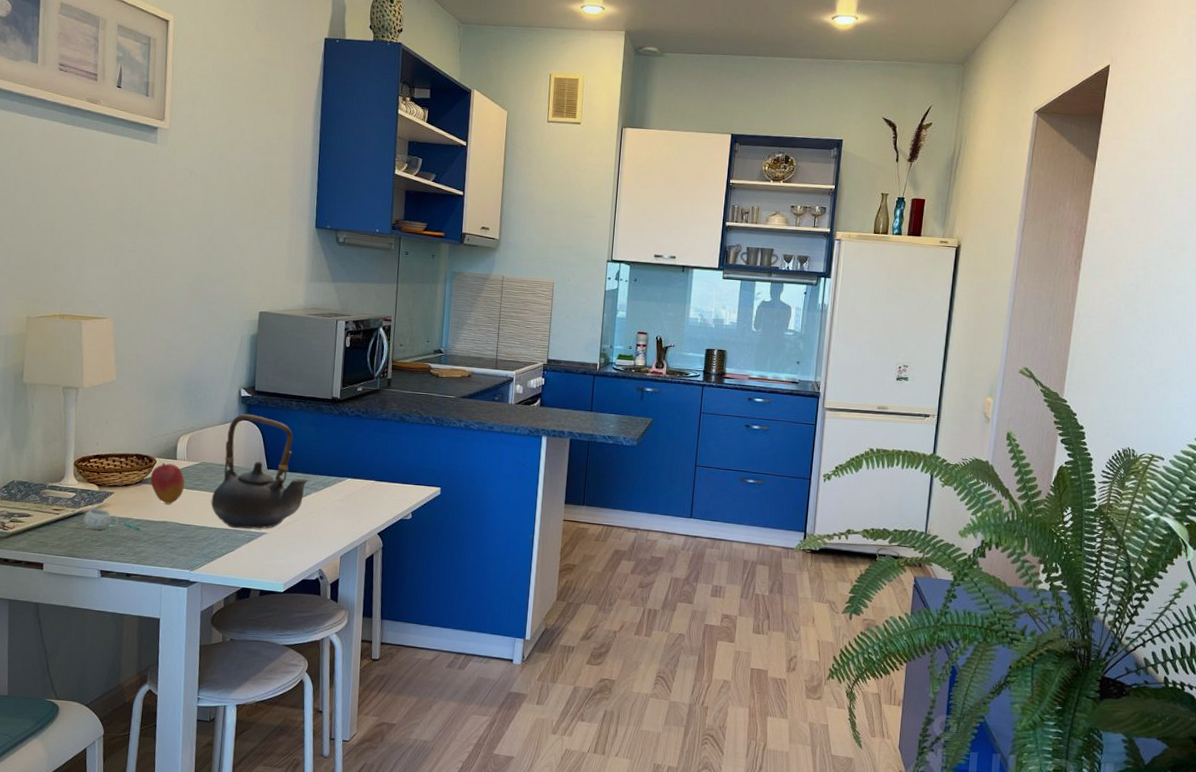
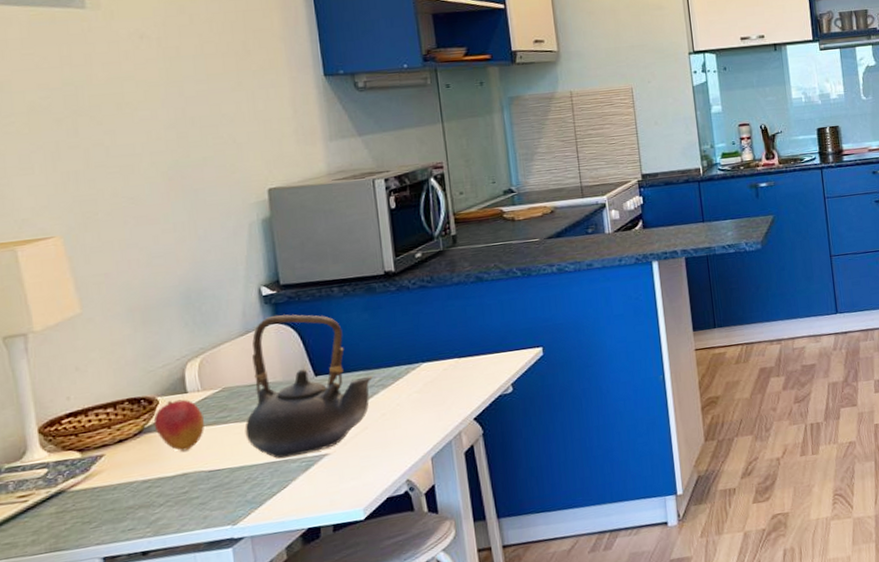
mug: present [83,509,141,531] -> none [65,479,152,509]

